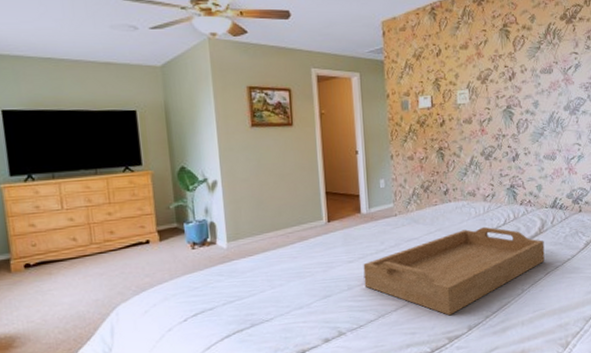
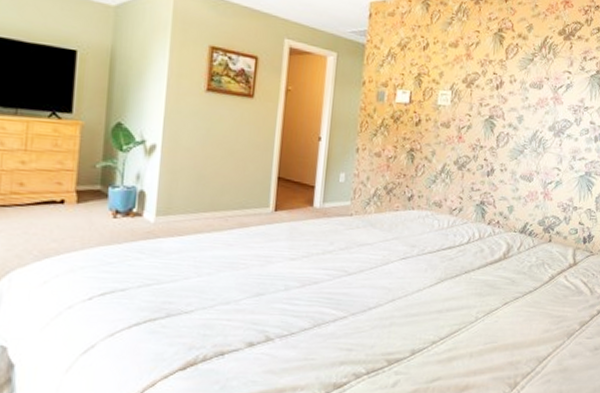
serving tray: present [363,226,545,316] -> none [304,242,507,336]

